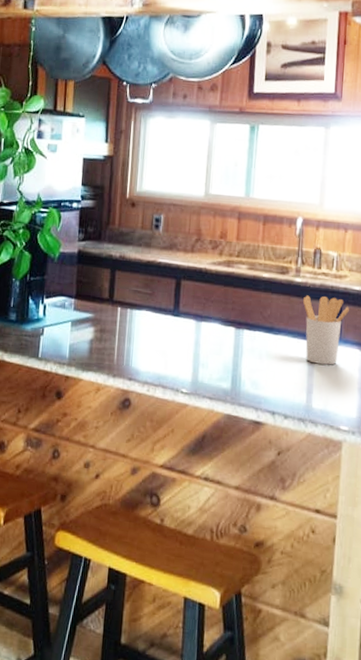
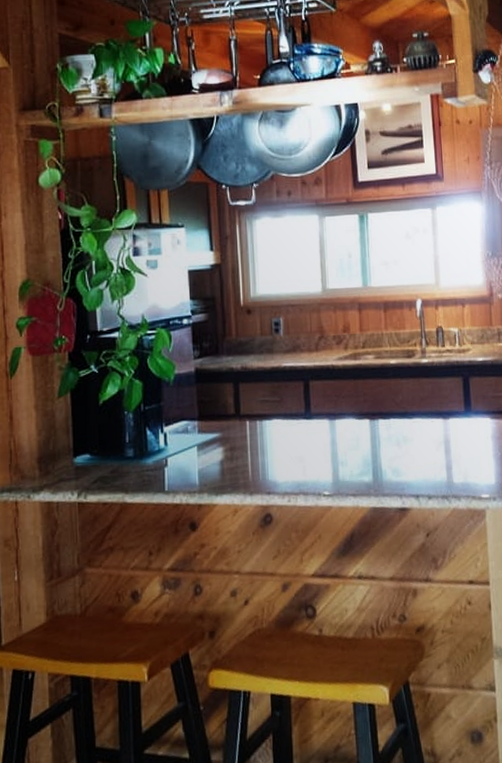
utensil holder: present [303,295,349,365] -> none [432,372,476,440]

